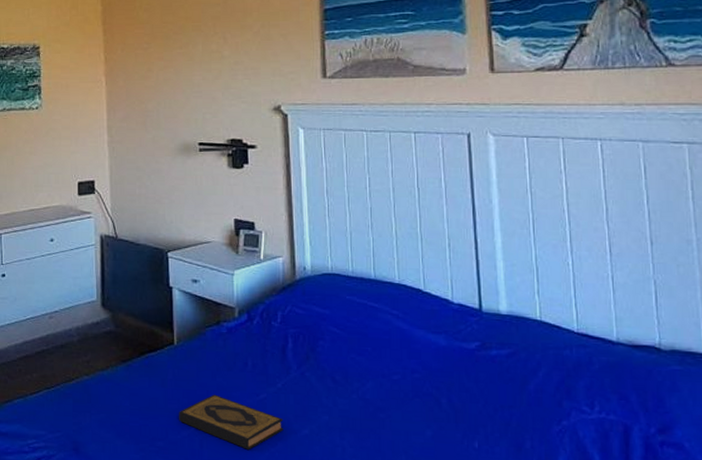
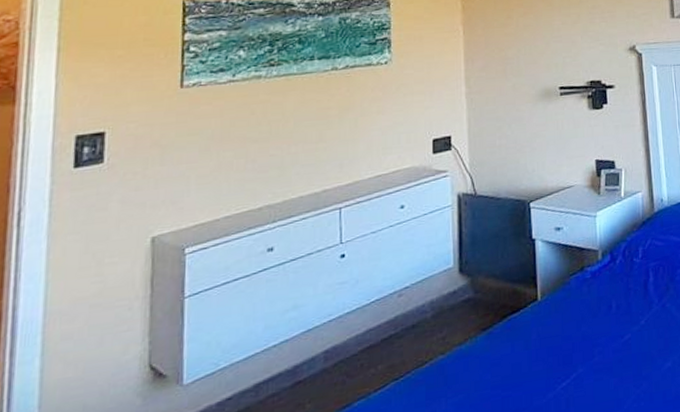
hardback book: present [179,394,284,450] -> none [544,345,648,398]

